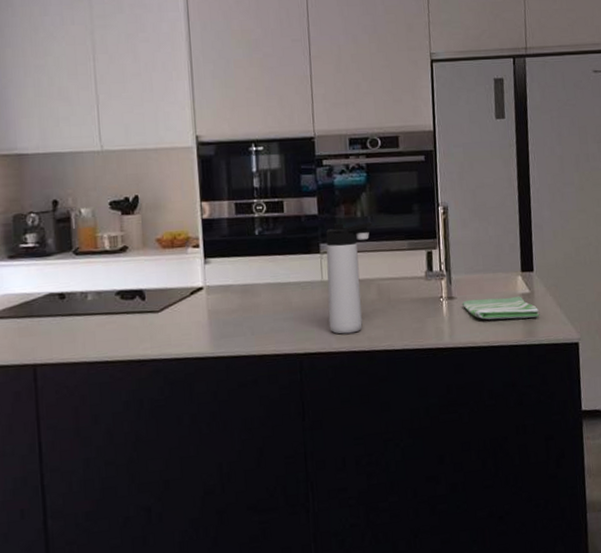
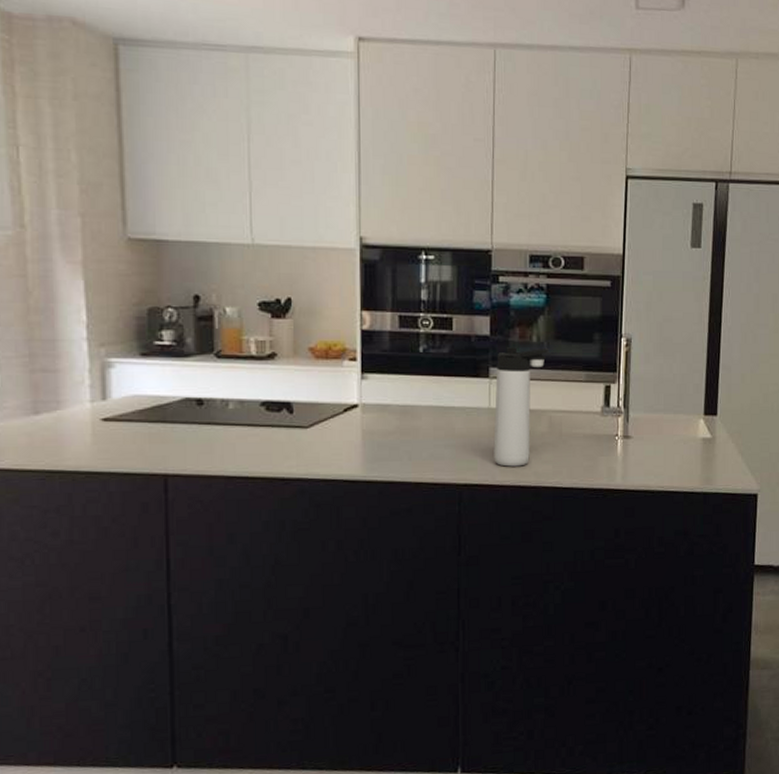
dish towel: present [461,296,540,320] -> none [638,440,720,465]

